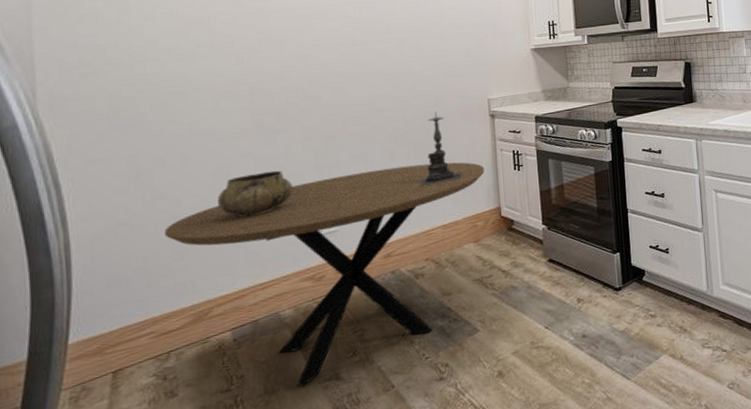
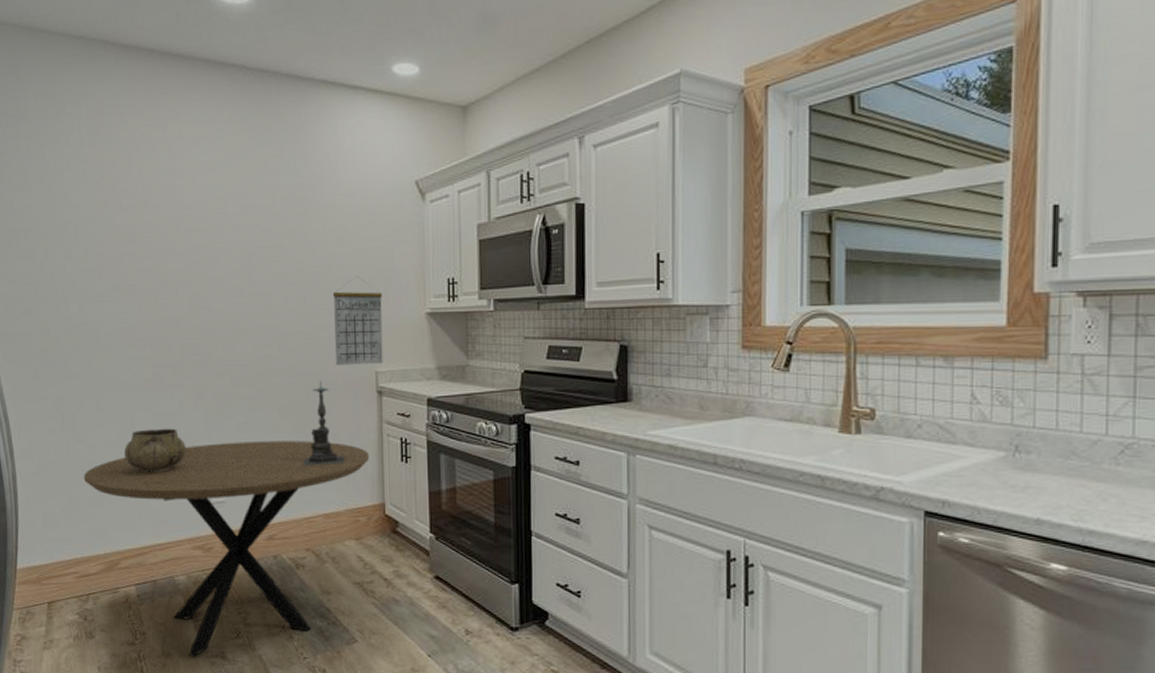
calendar: none [445,23,495,97] -> present [332,276,383,365]

